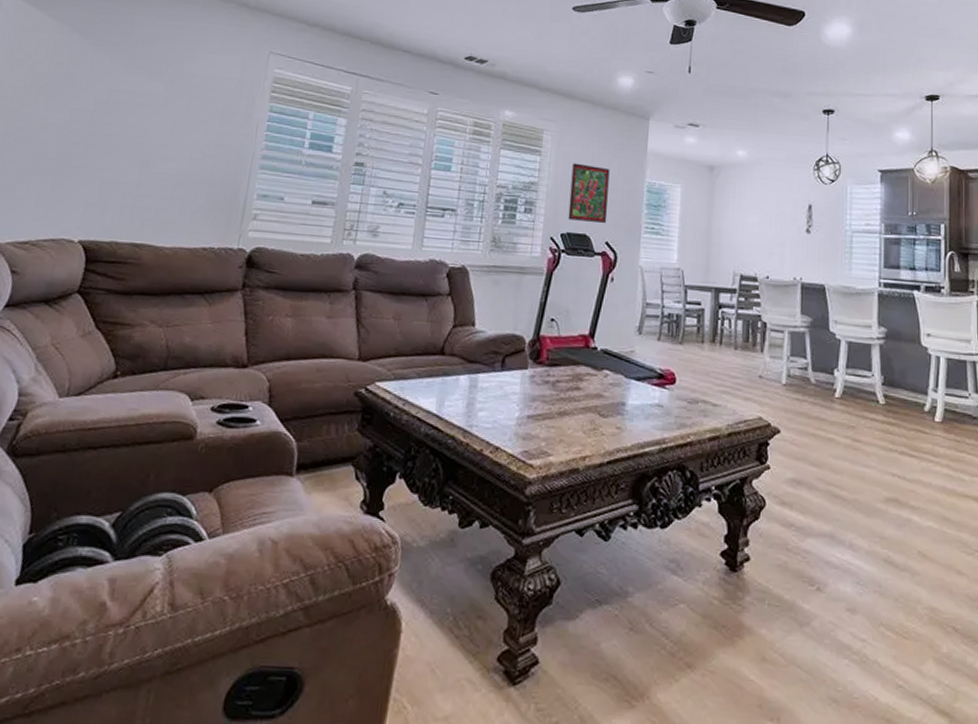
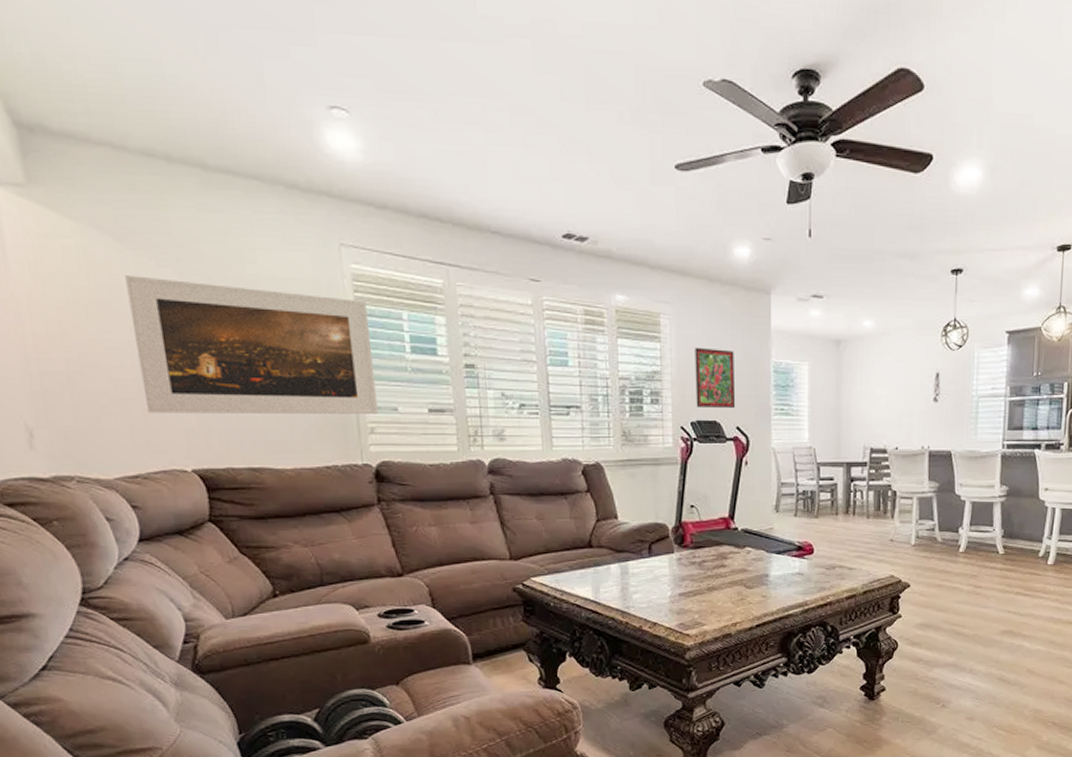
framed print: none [58,66,280,202] -> present [125,275,378,414]

